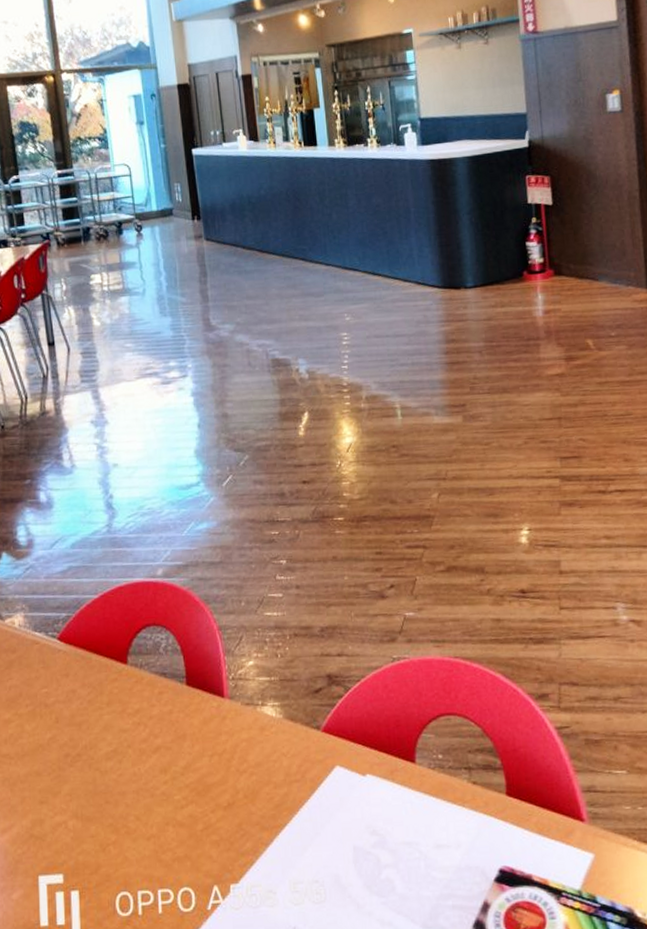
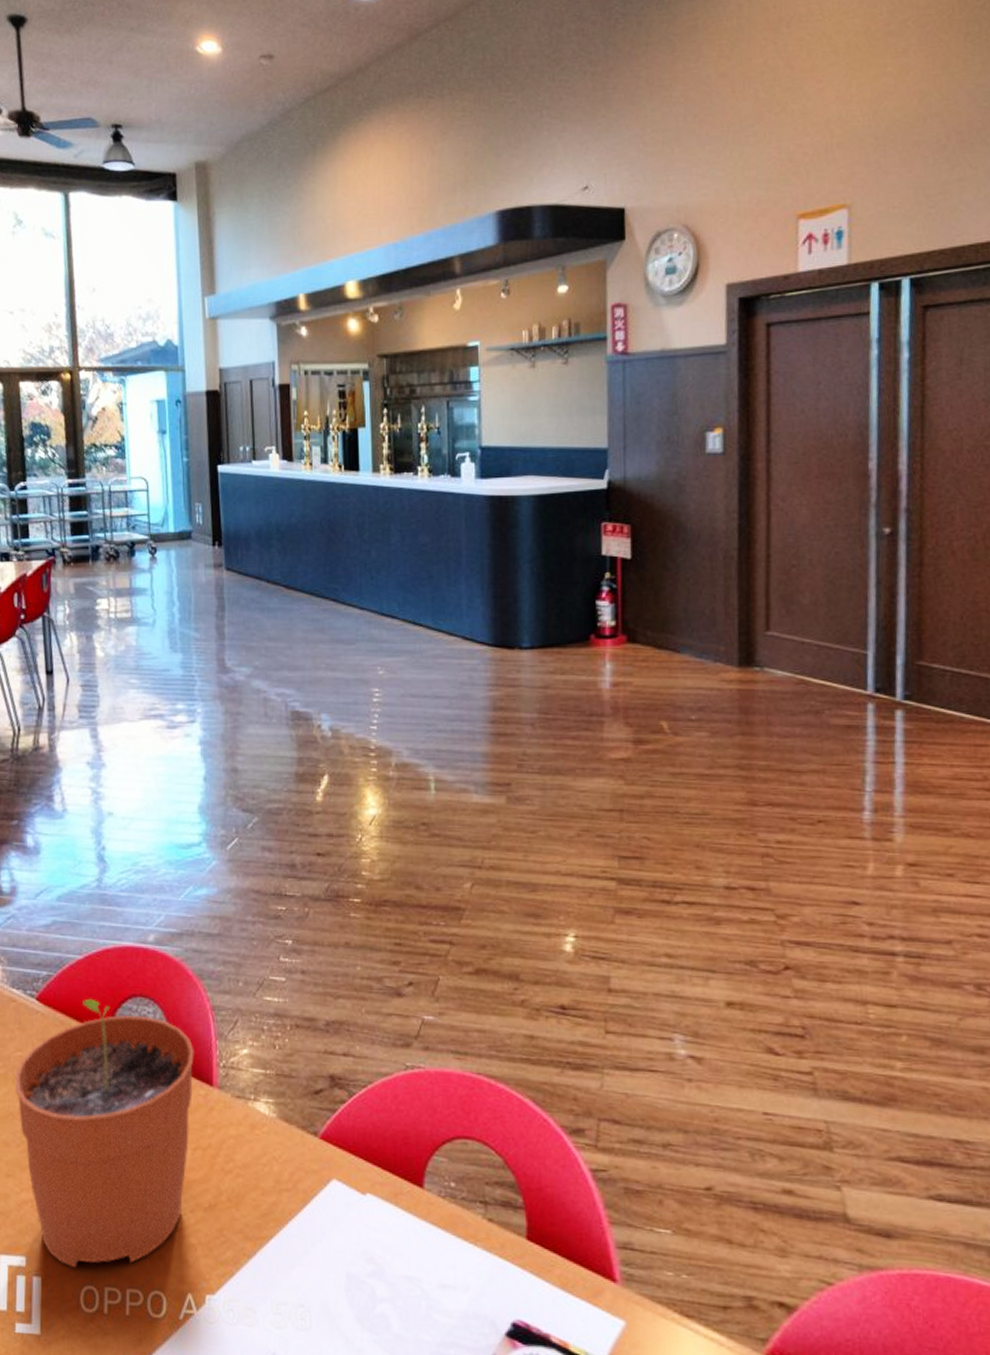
plant pot: none [42,632,206,879] -> present [14,998,195,1269]

